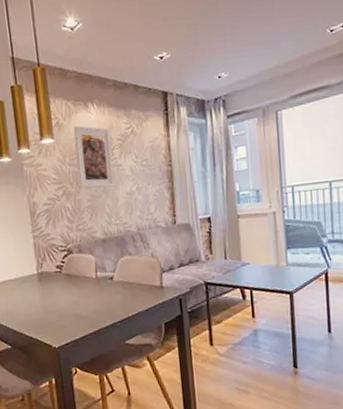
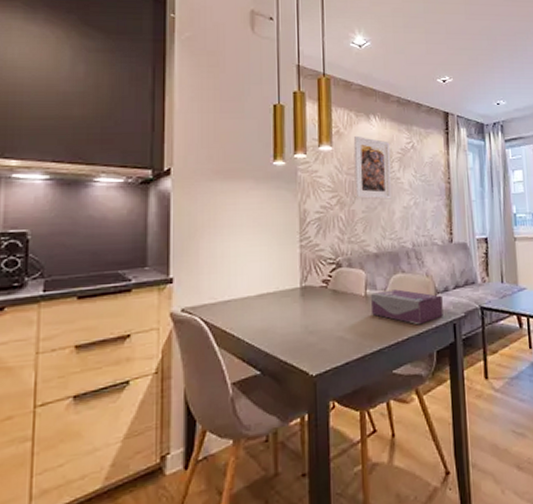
tissue box: none [102,270,170,301] -> present [371,289,443,325]

